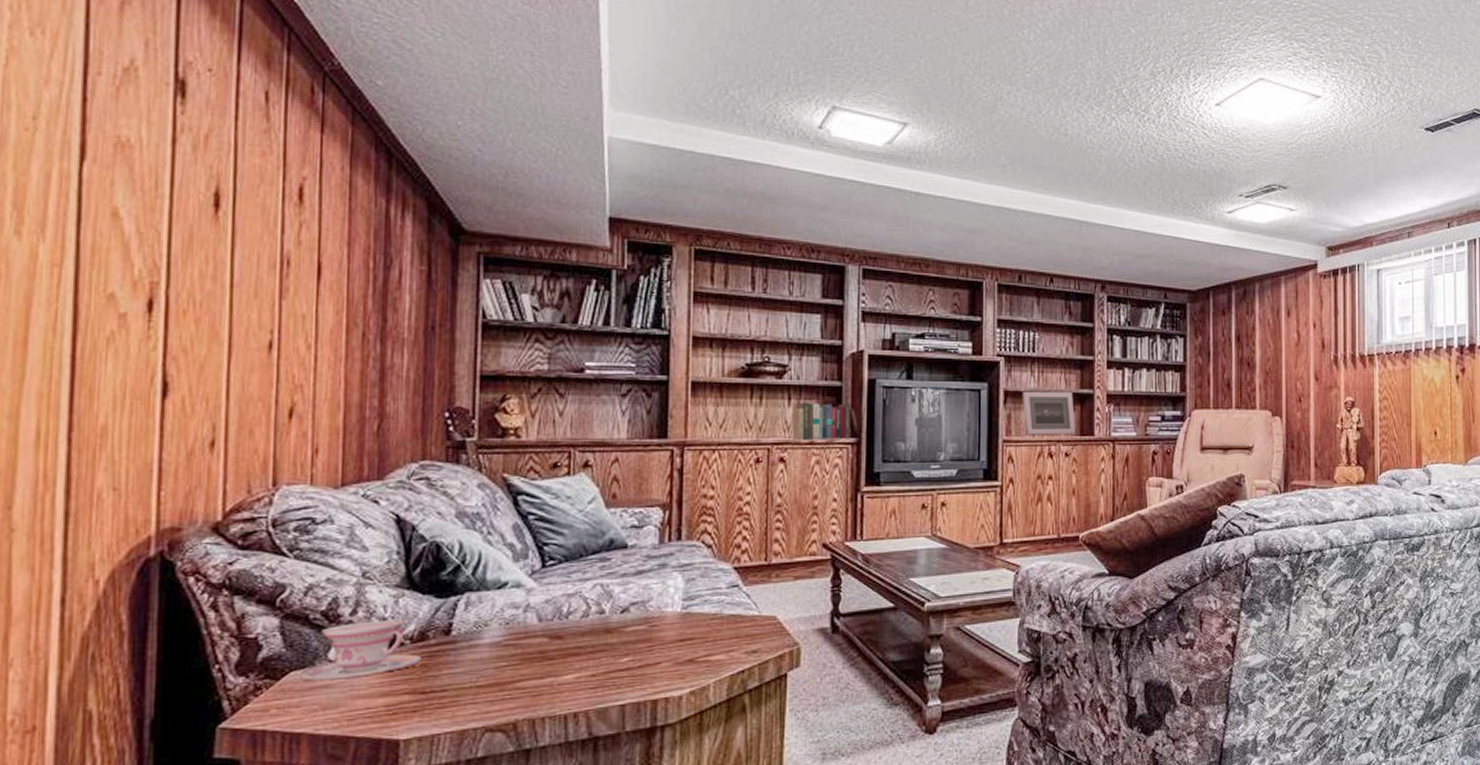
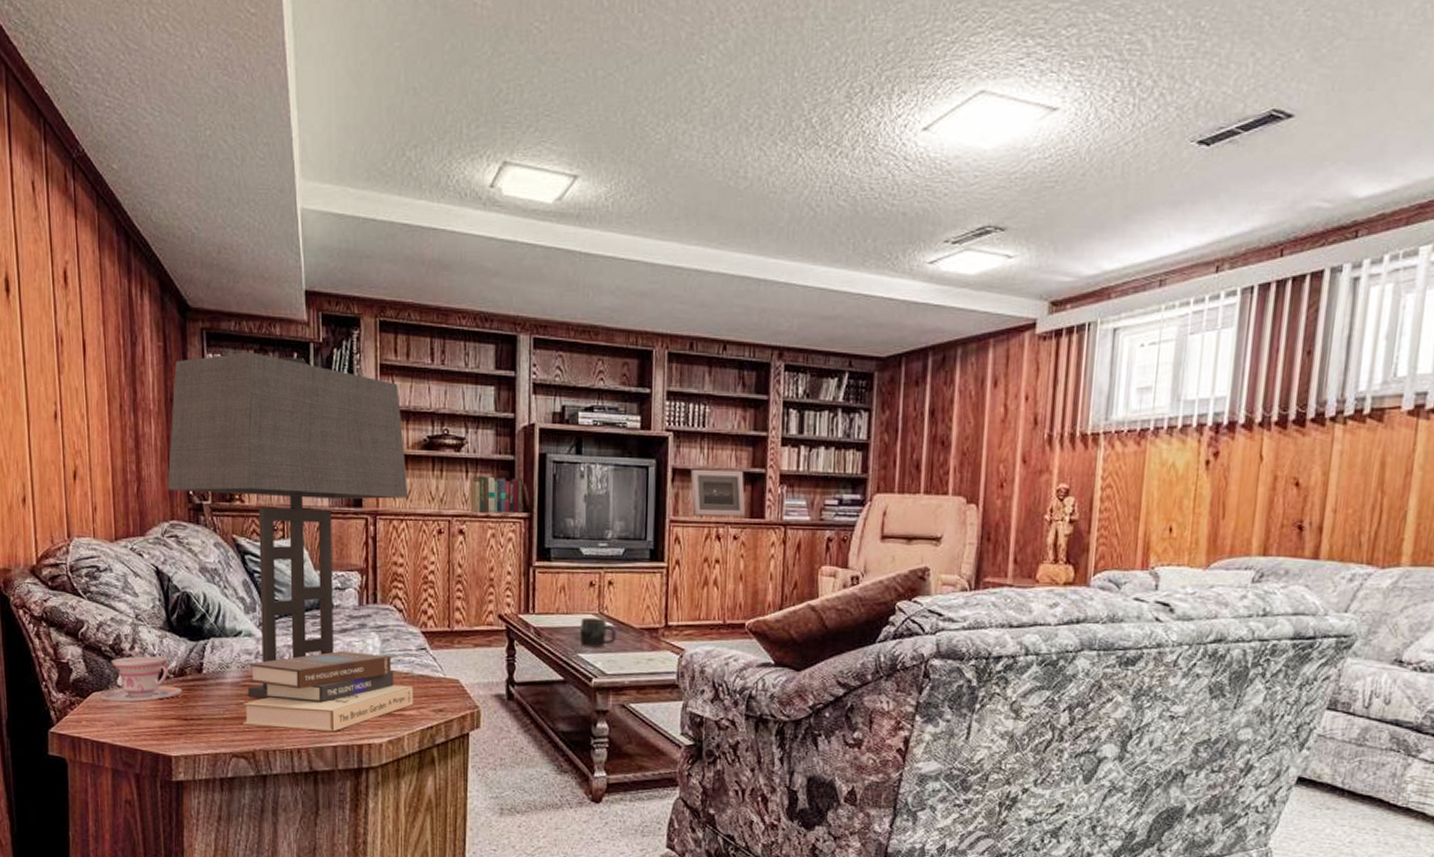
table lamp: none [420,278,723,659] -> present [167,352,409,699]
books: none [502,595,723,692] -> present [242,651,414,732]
mug: none [912,540,950,571] -> present [580,617,616,648]

